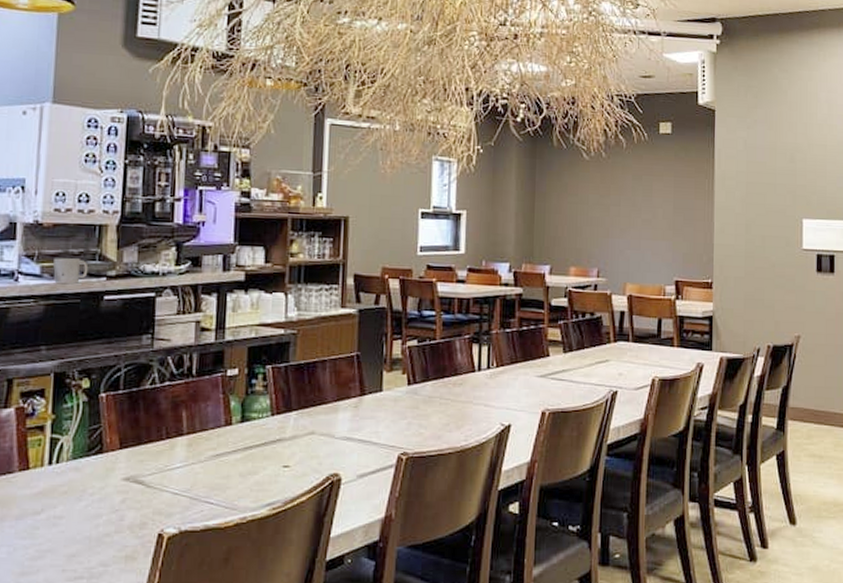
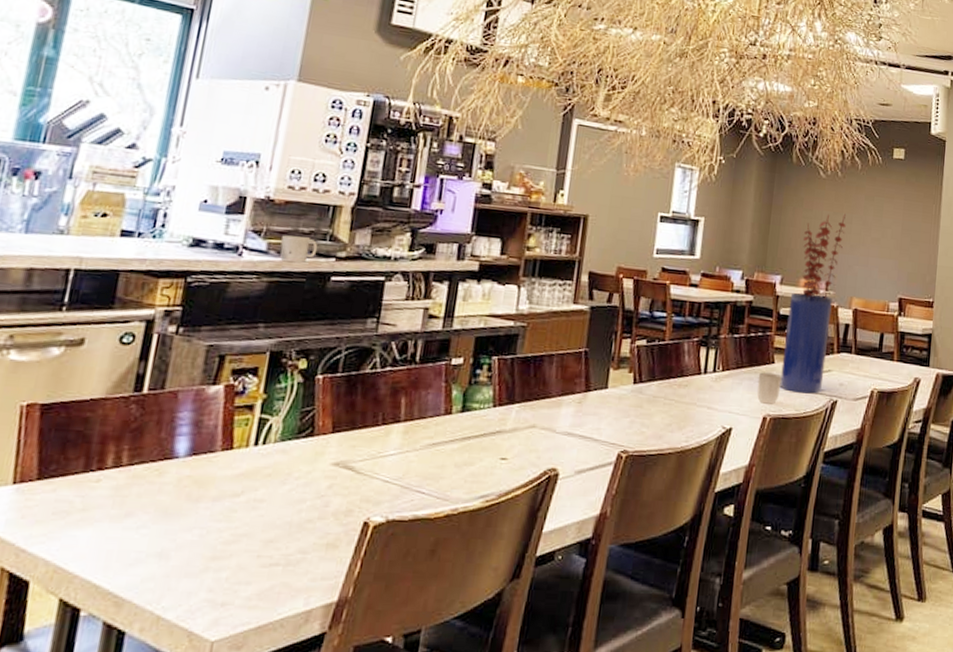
cup: none [533,366,558,398] -> present [756,372,782,404]
vase: none [557,195,614,387] -> present [780,213,846,395]

